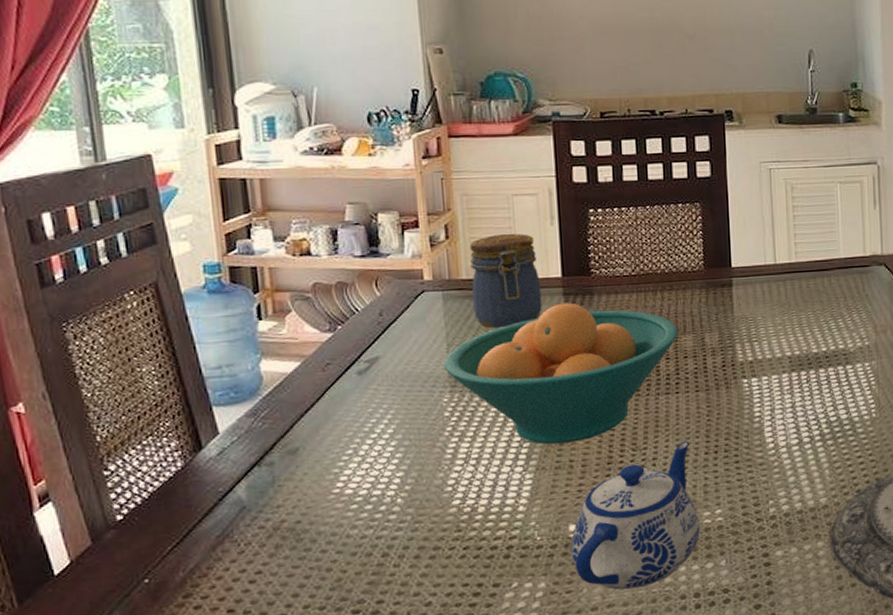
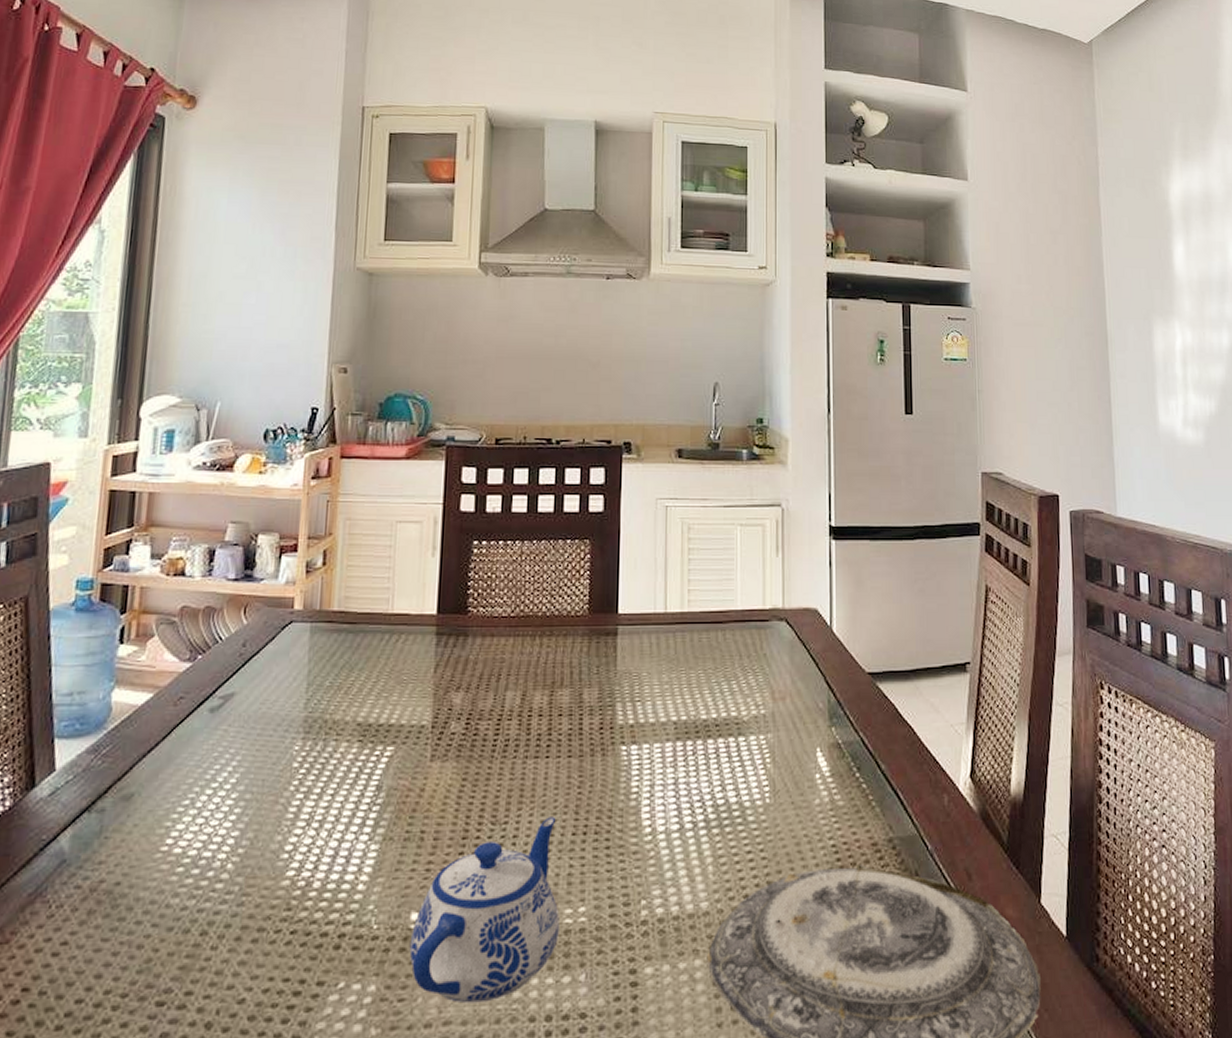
fruit bowl: present [443,302,679,445] -> none [300,644,555,810]
jar: present [469,233,542,329] -> none [340,563,414,669]

